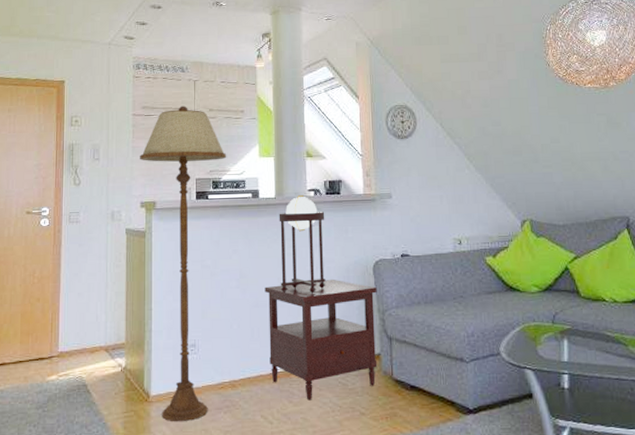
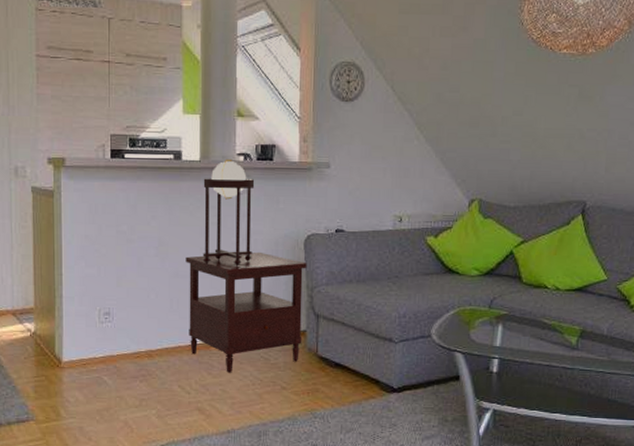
floor lamp: present [140,106,227,421] -> none [46,48,146,388]

